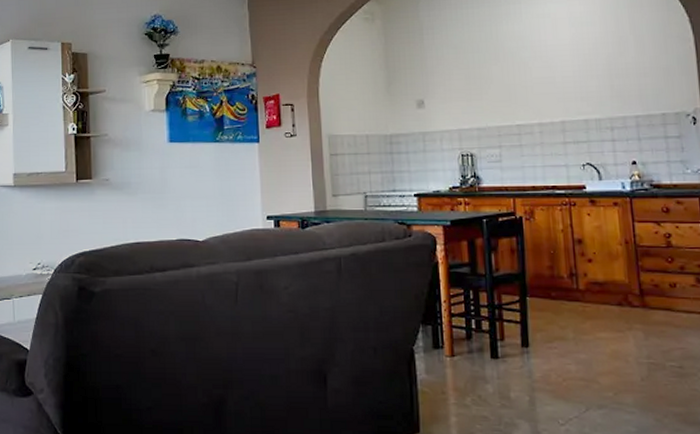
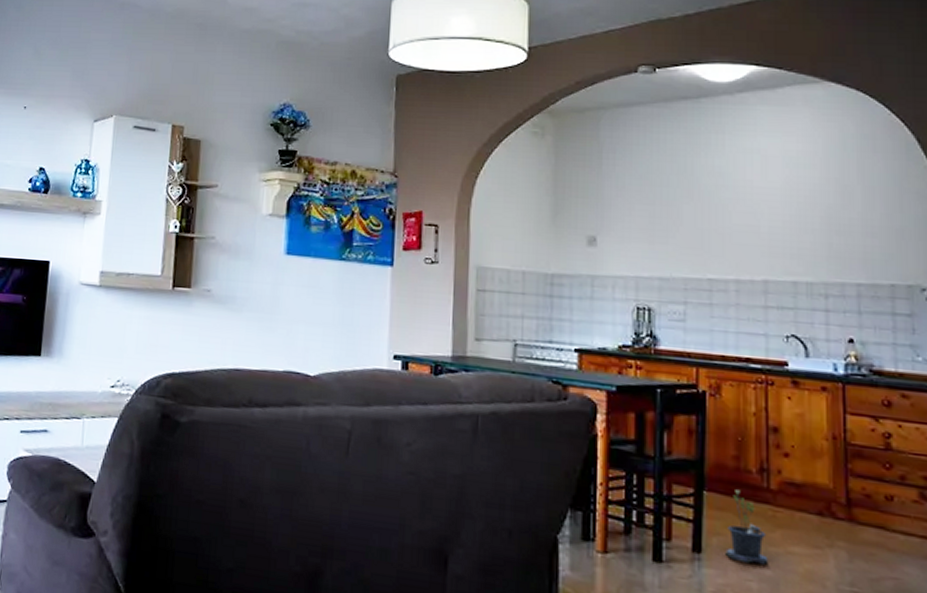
potted plant: none [548,293,582,351] -> present [725,490,769,566]

